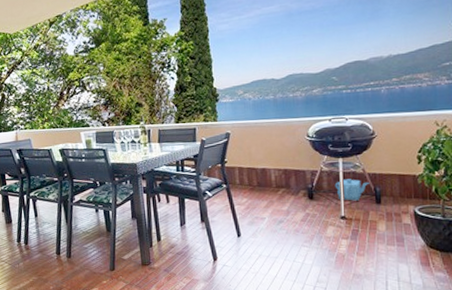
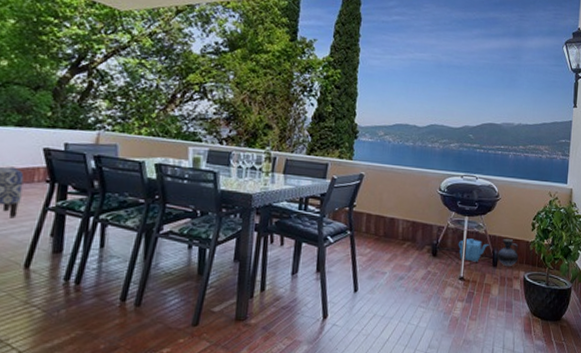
ceramic jug: none [380,175,405,202] -> present [497,239,519,266]

